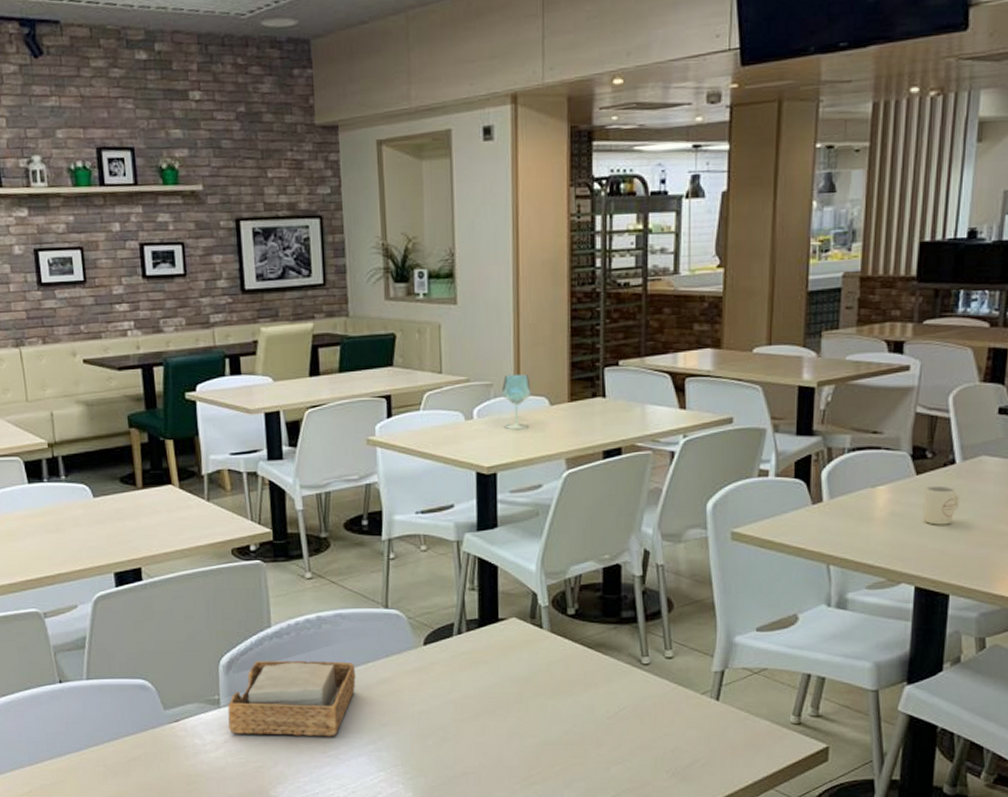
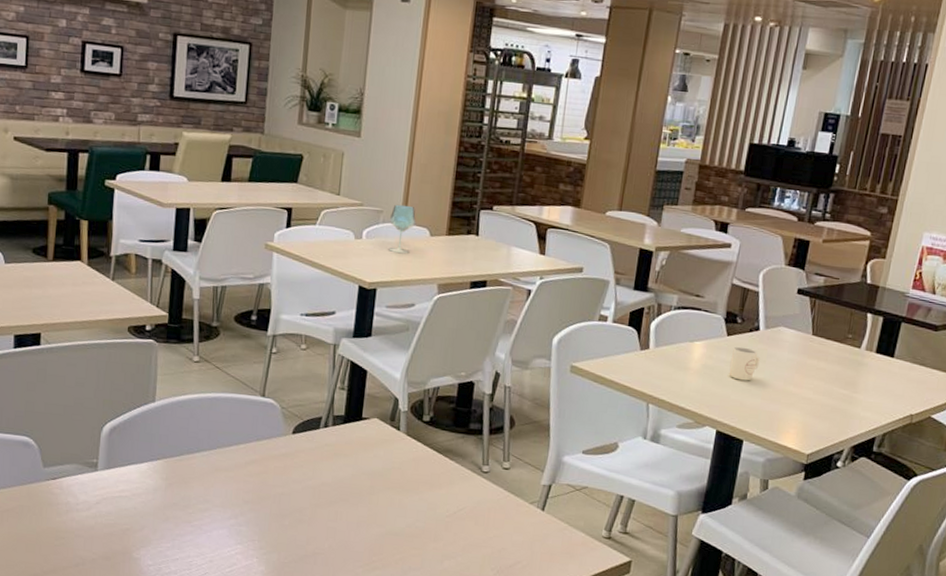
napkin holder: present [227,660,356,737] -> none [102,431,228,509]

